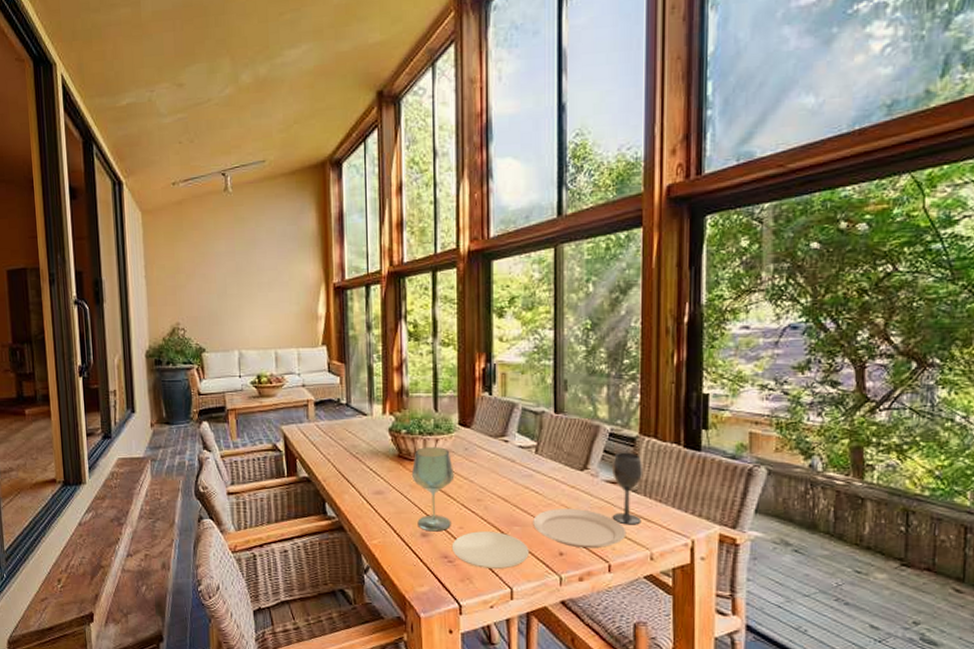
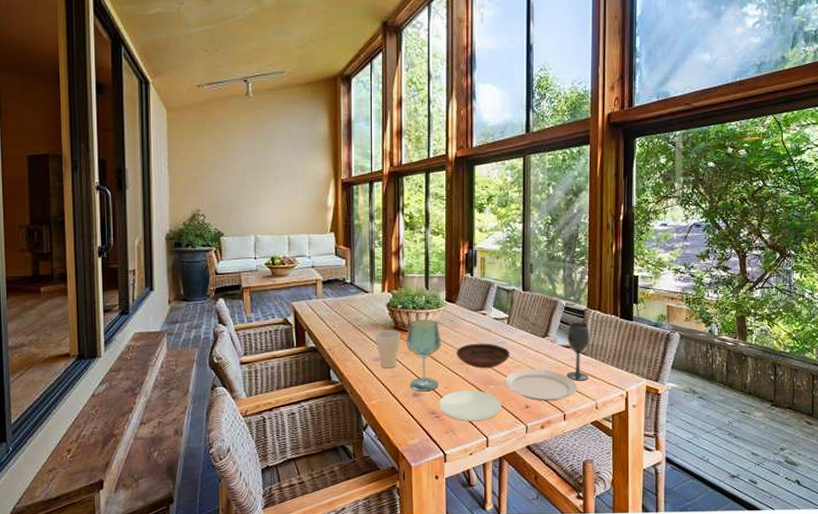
cup: none [375,459,406,504] -> present [374,330,401,369]
bowl: none [471,476,539,507] -> present [455,343,510,369]

